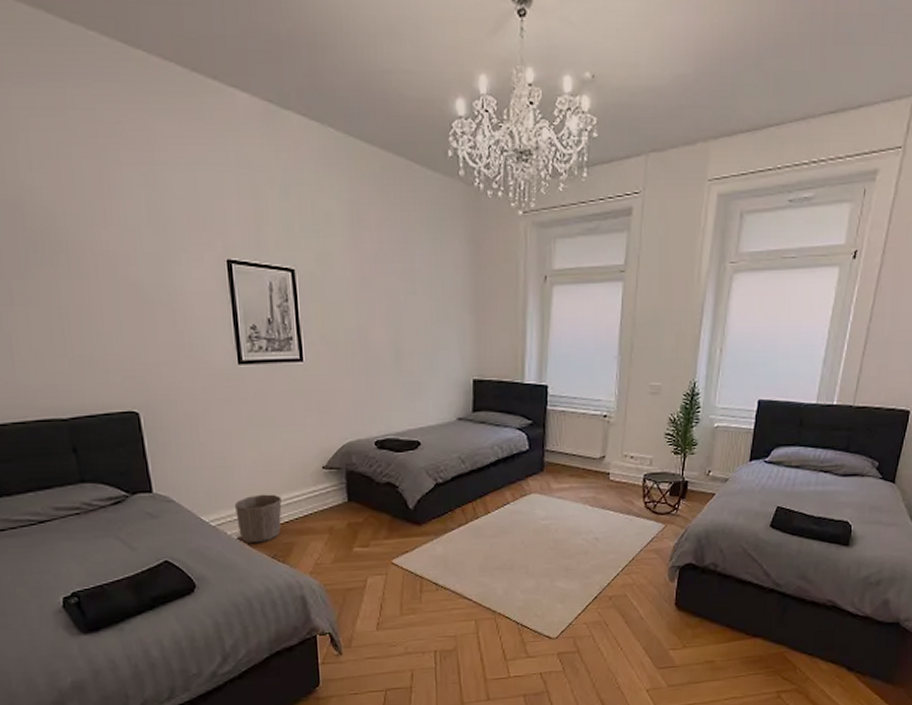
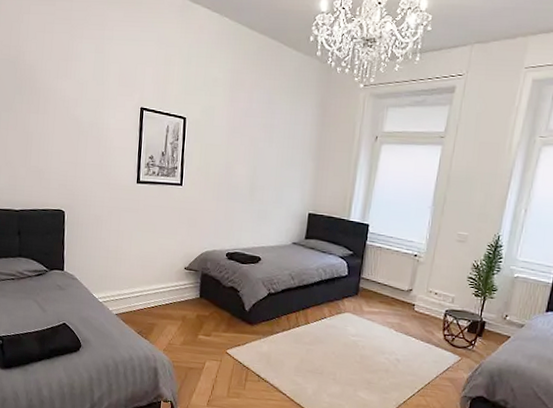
waste basket: present [235,494,282,543] -> none [117,282,152,320]

